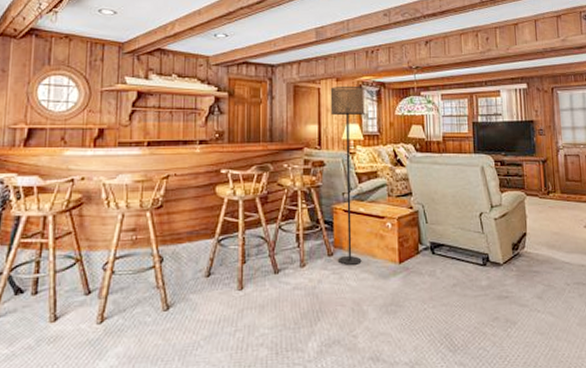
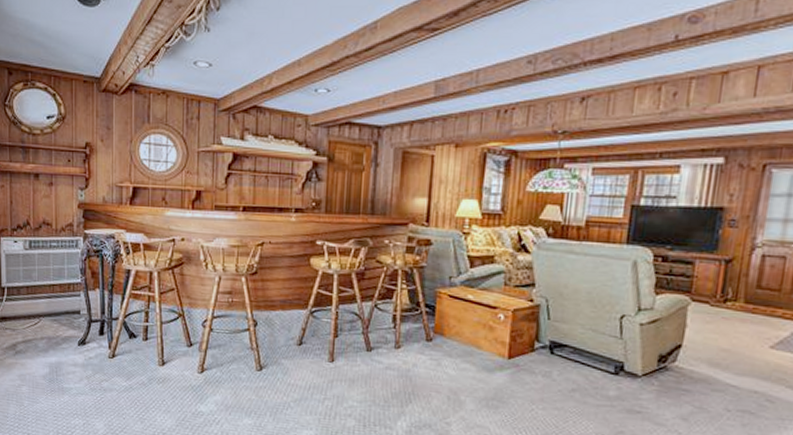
floor lamp: present [330,85,365,265] -> none [438,153,490,354]

